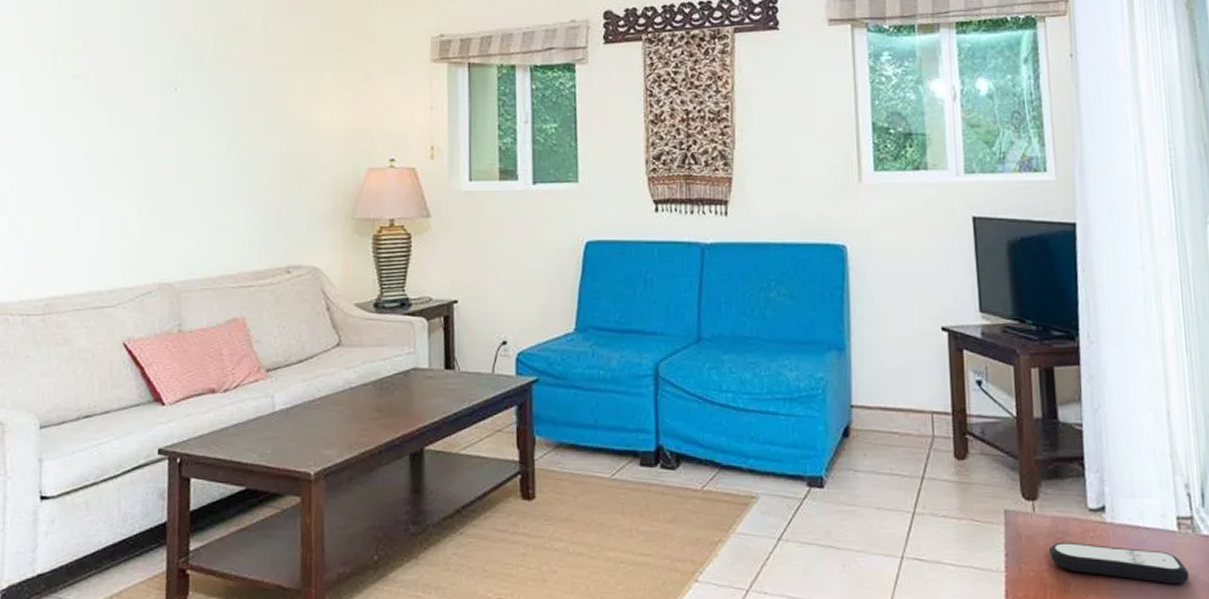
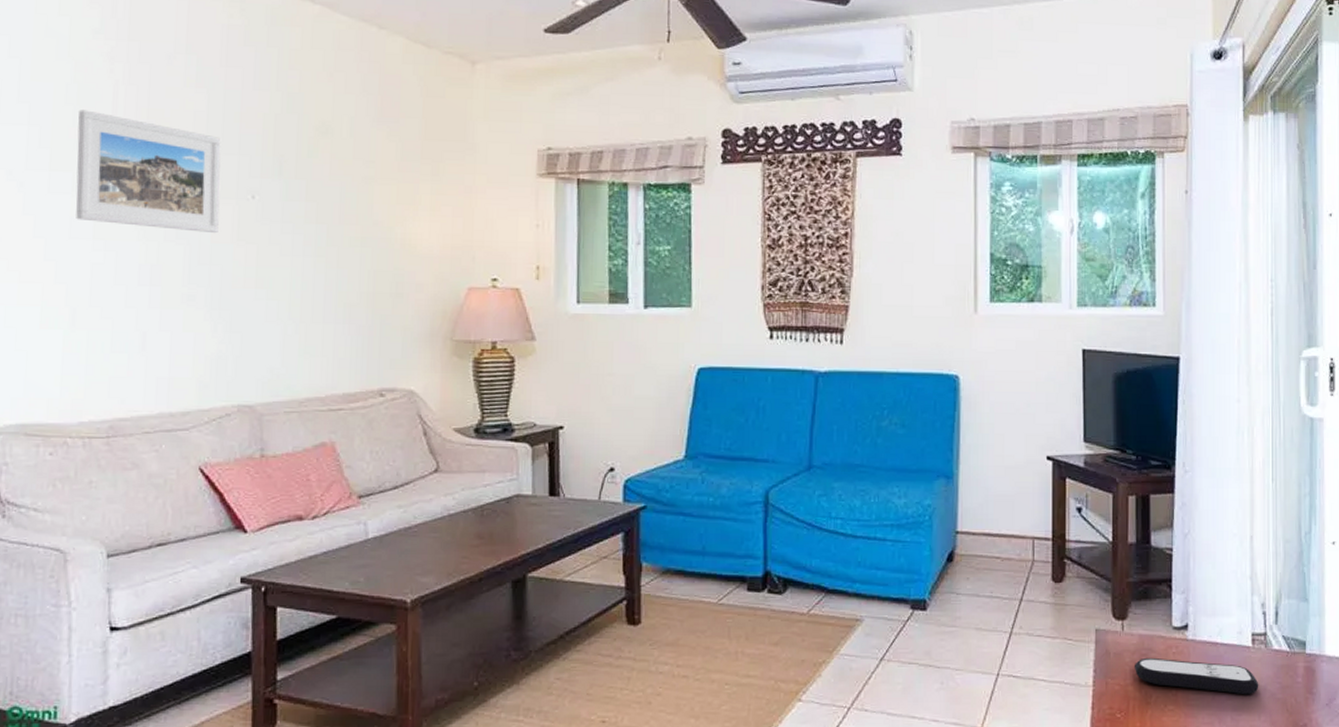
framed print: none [22,16,149,124] -> present [76,110,221,234]

